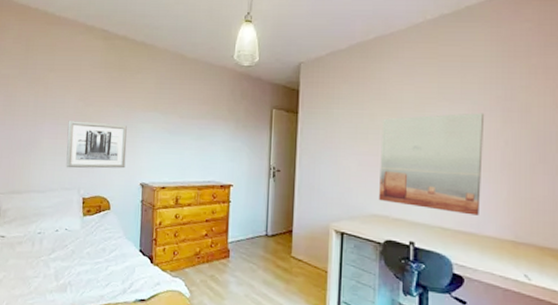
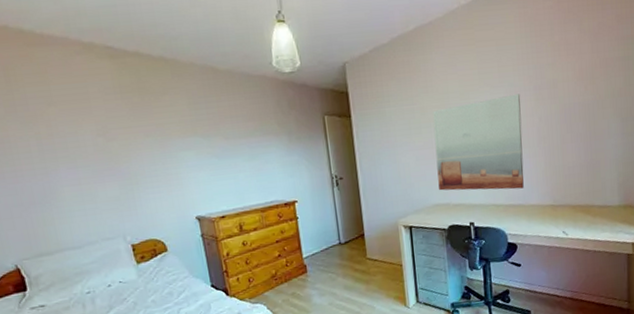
wall art: present [66,121,127,169] -> none [90,156,174,216]

